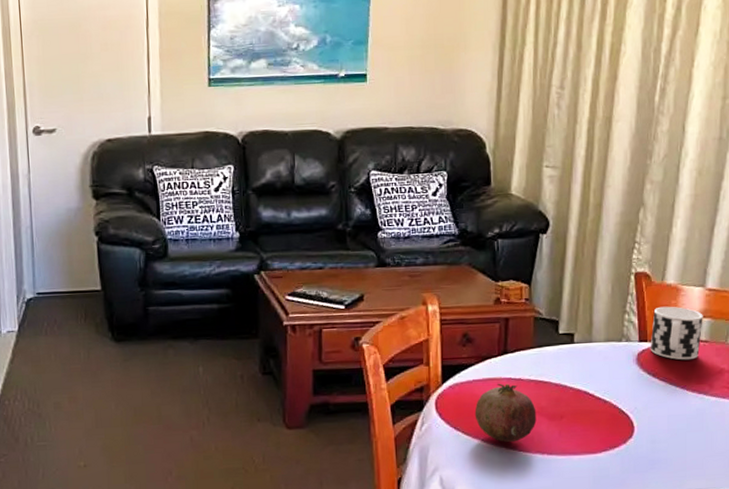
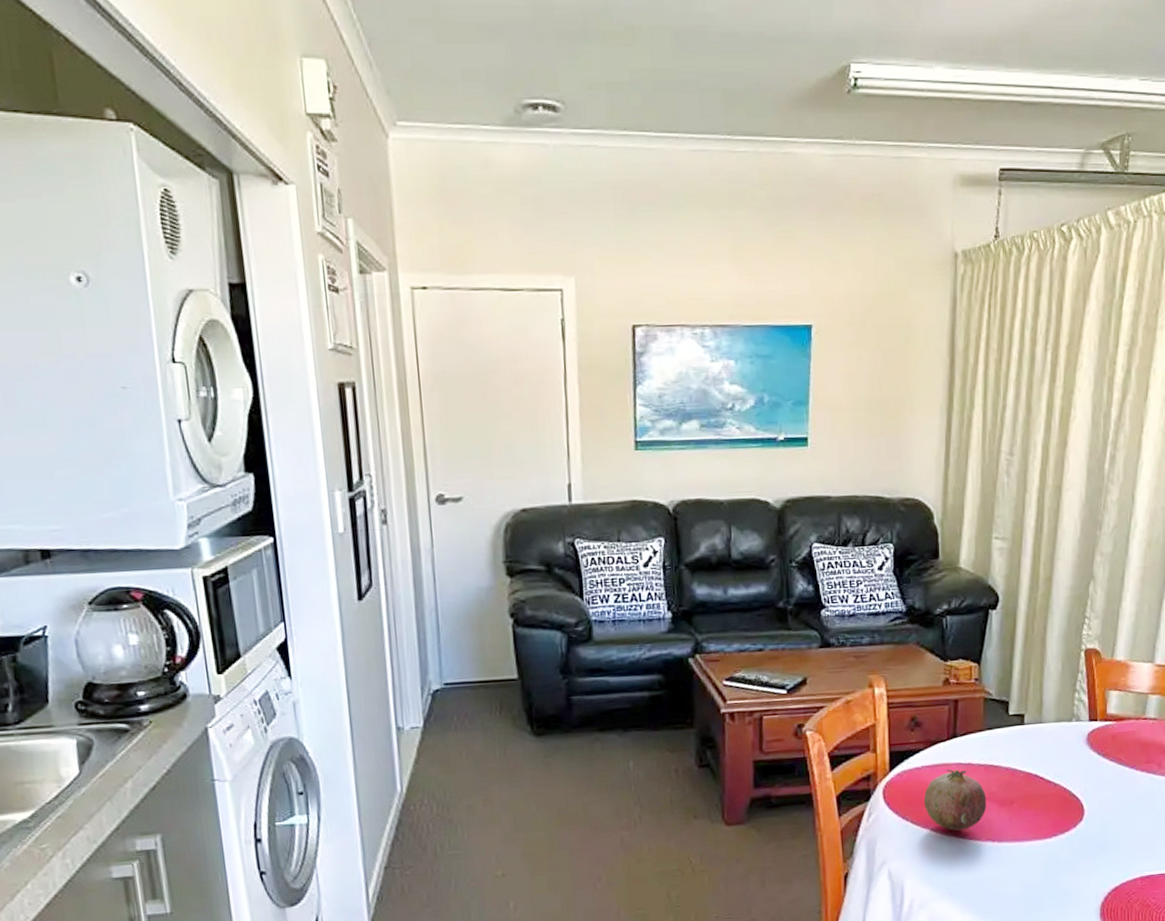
cup: present [650,306,703,360] -> none [1100,683,1152,739]

